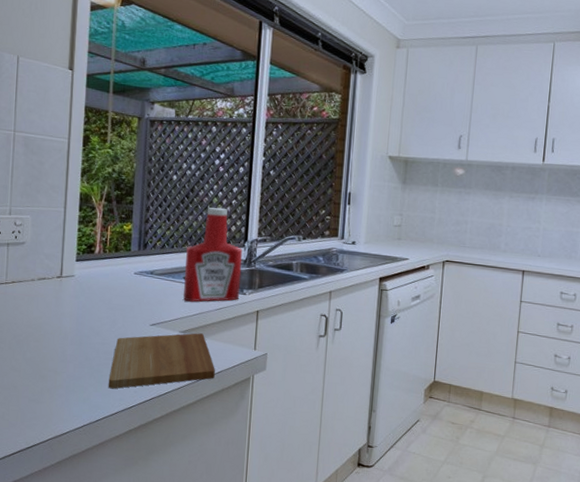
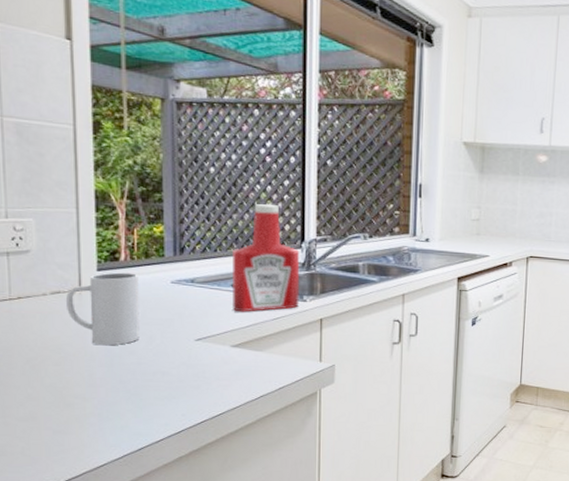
mug: none [48,263,109,327] -> present [65,272,140,346]
cutting board: present [108,333,215,389] -> none [149,346,276,414]

